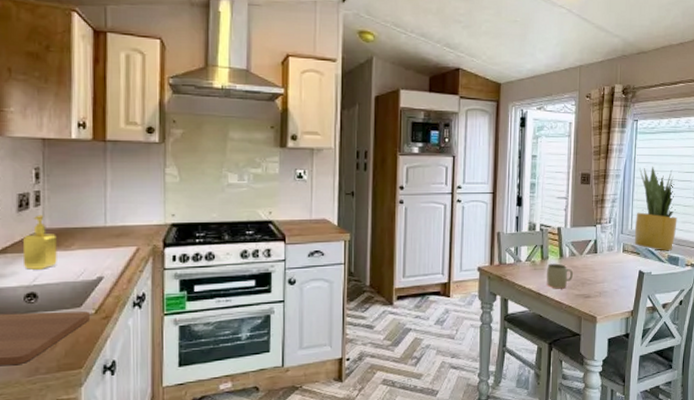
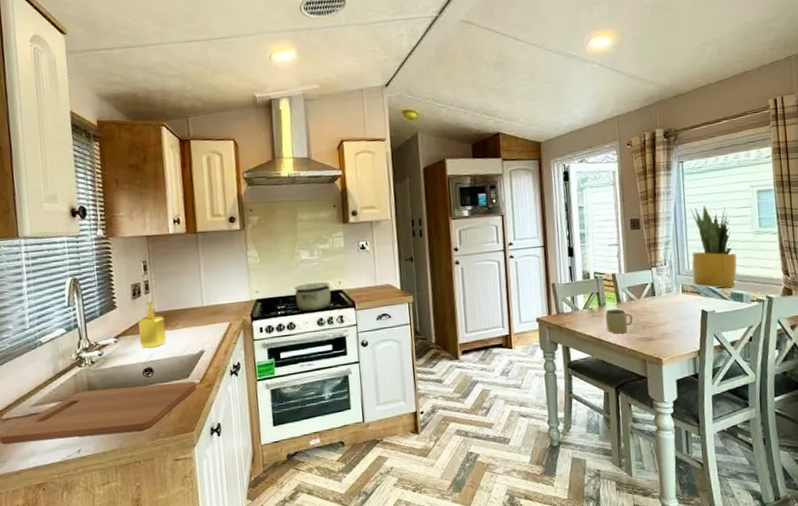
saucepan: none [217,211,260,242] -> present [294,282,332,312]

